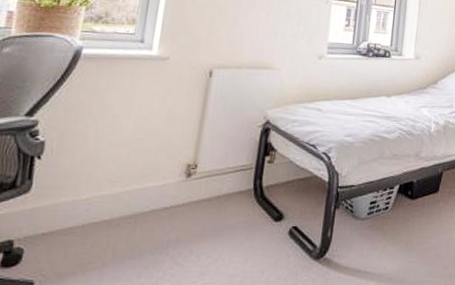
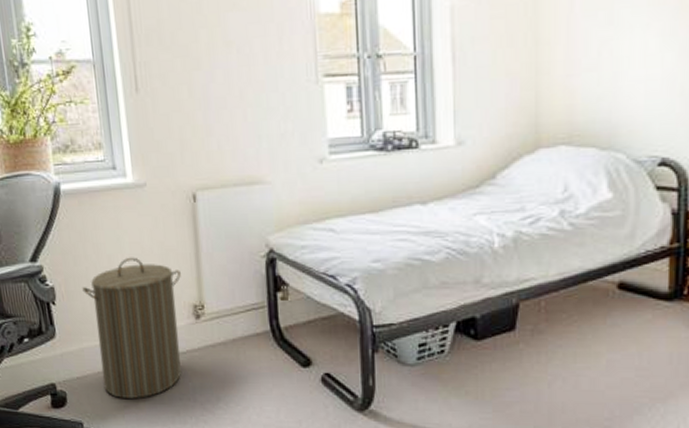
laundry hamper: none [70,118,182,254] -> present [82,257,181,399]

